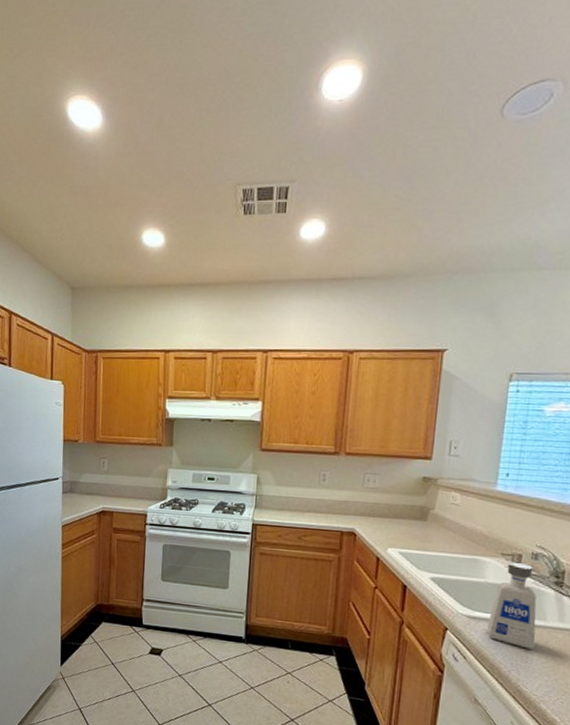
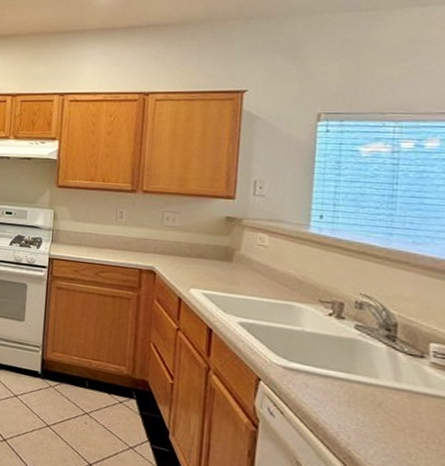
soap dispenser: present [487,562,537,650] -> none [307,311,367,410]

